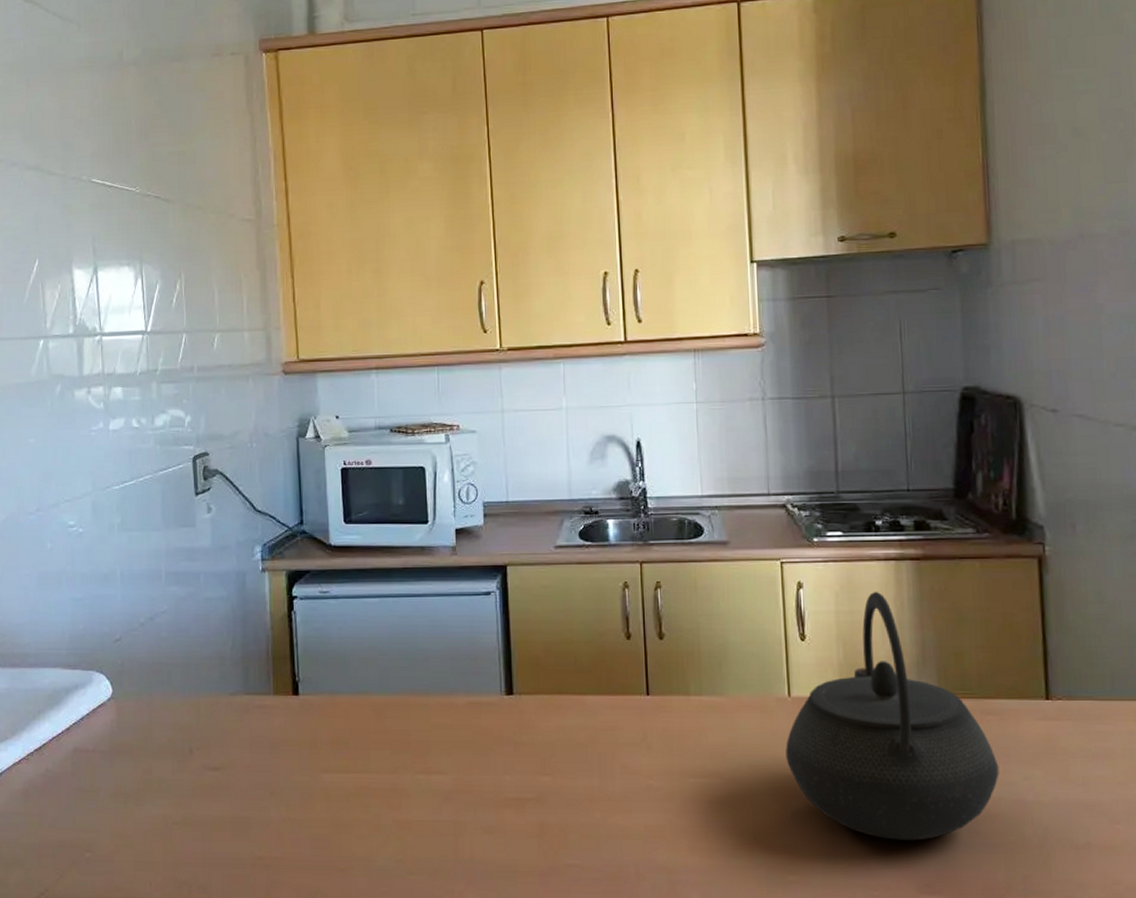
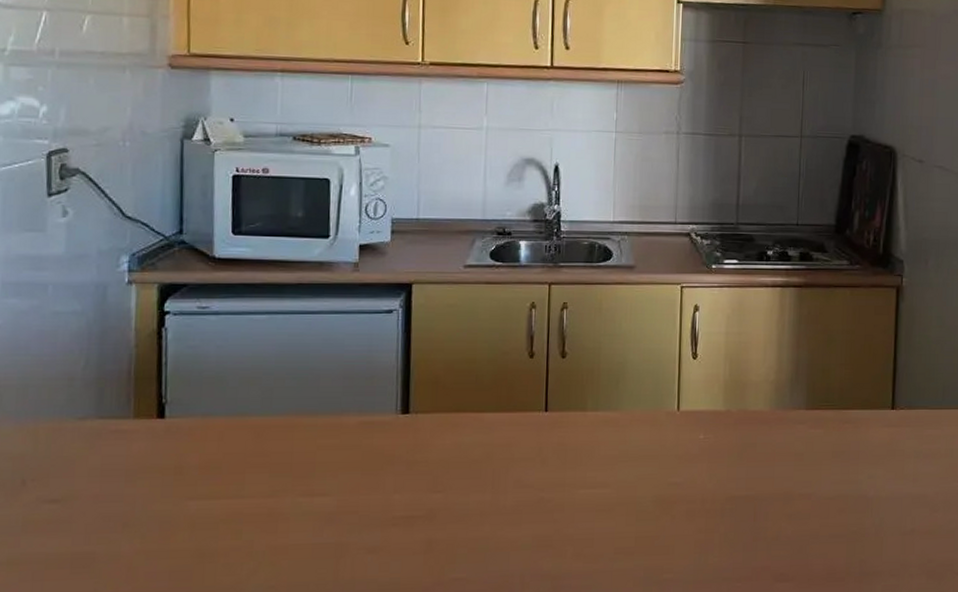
kettle: present [785,591,1000,841] -> none [670,314,850,537]

